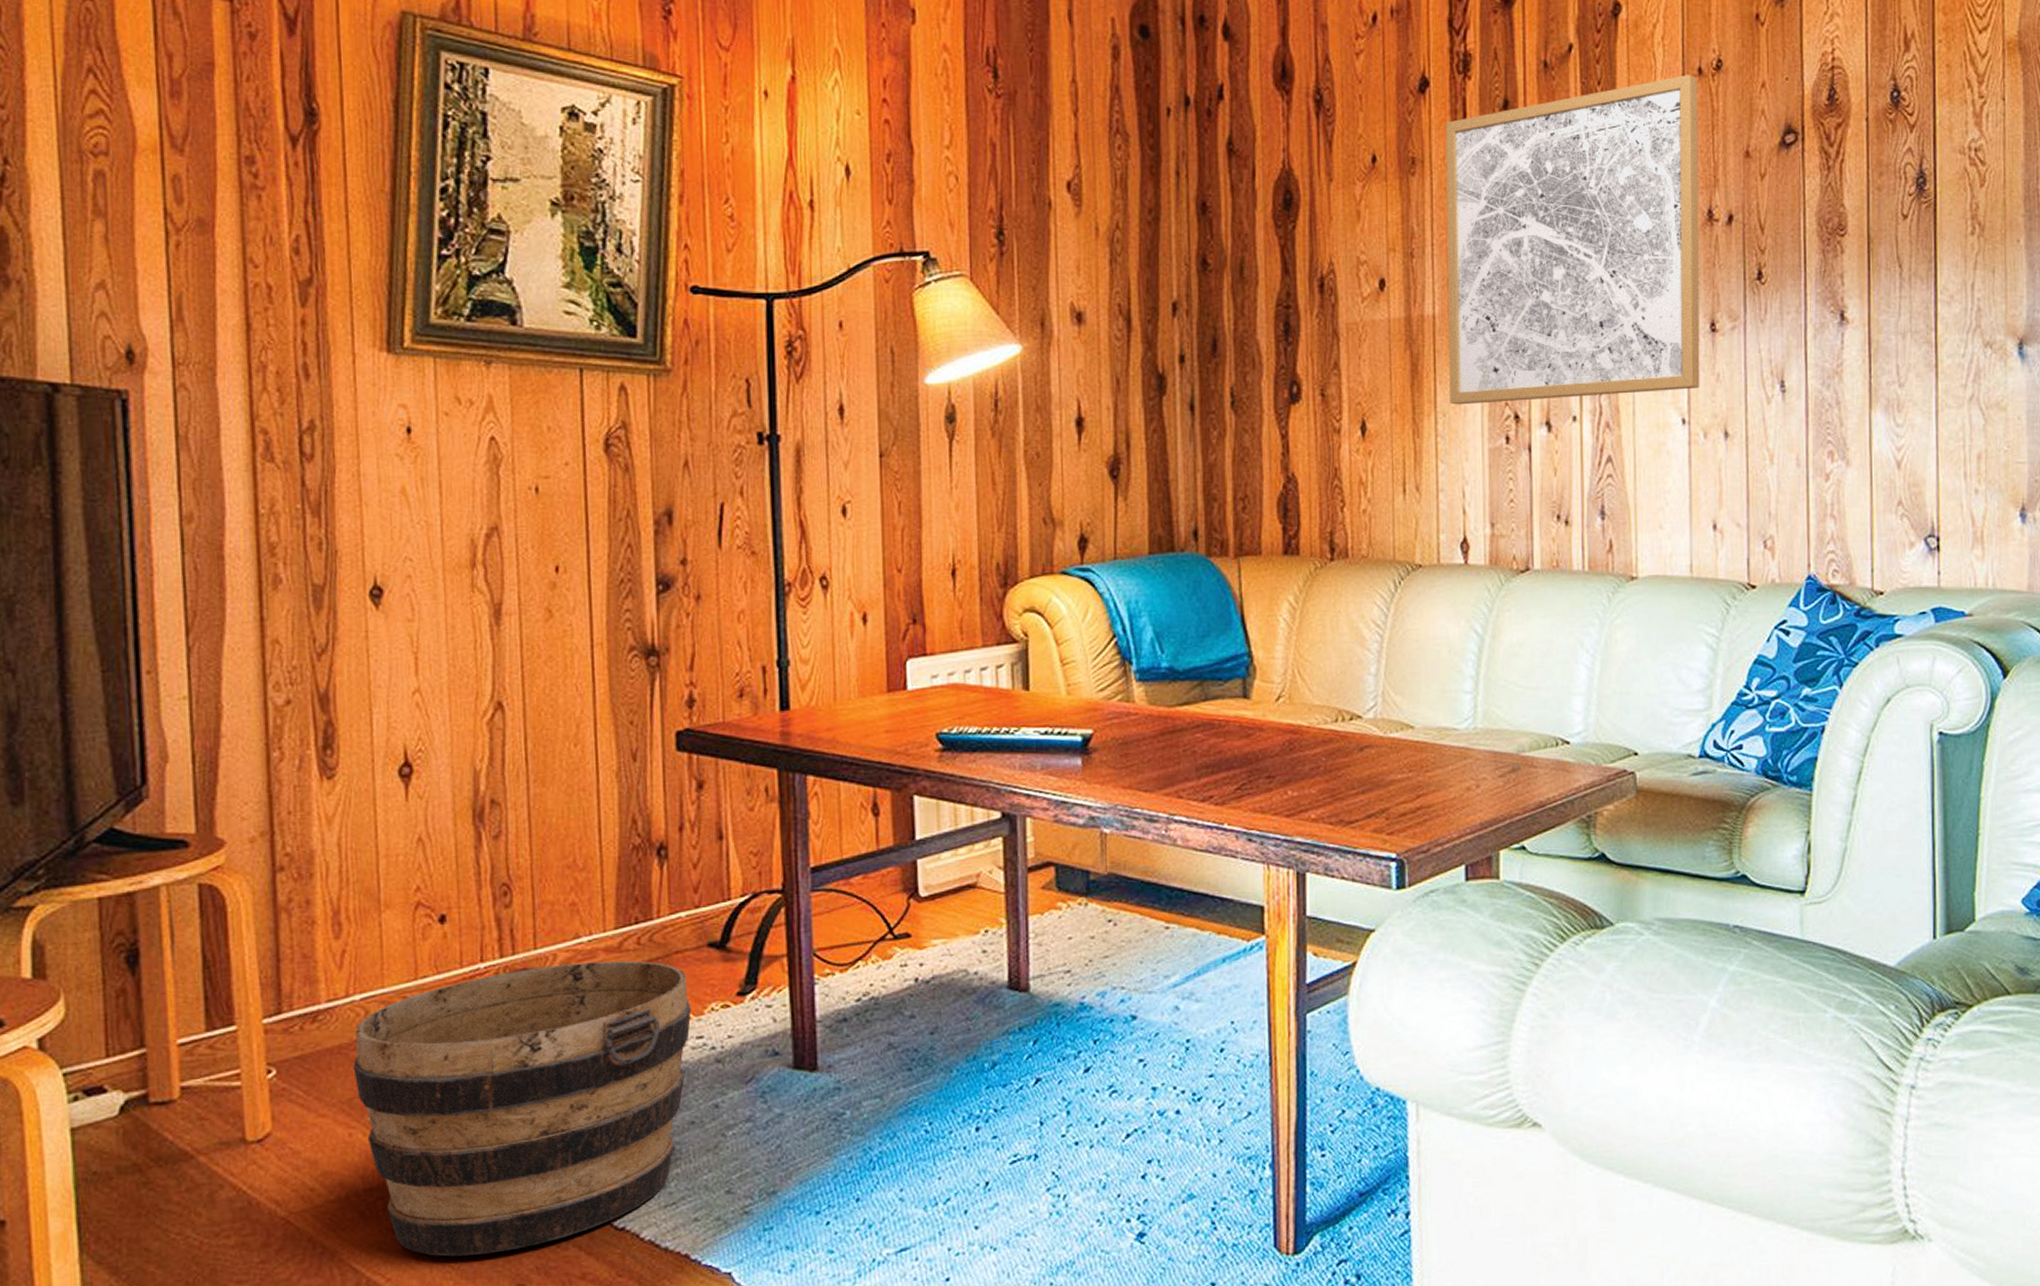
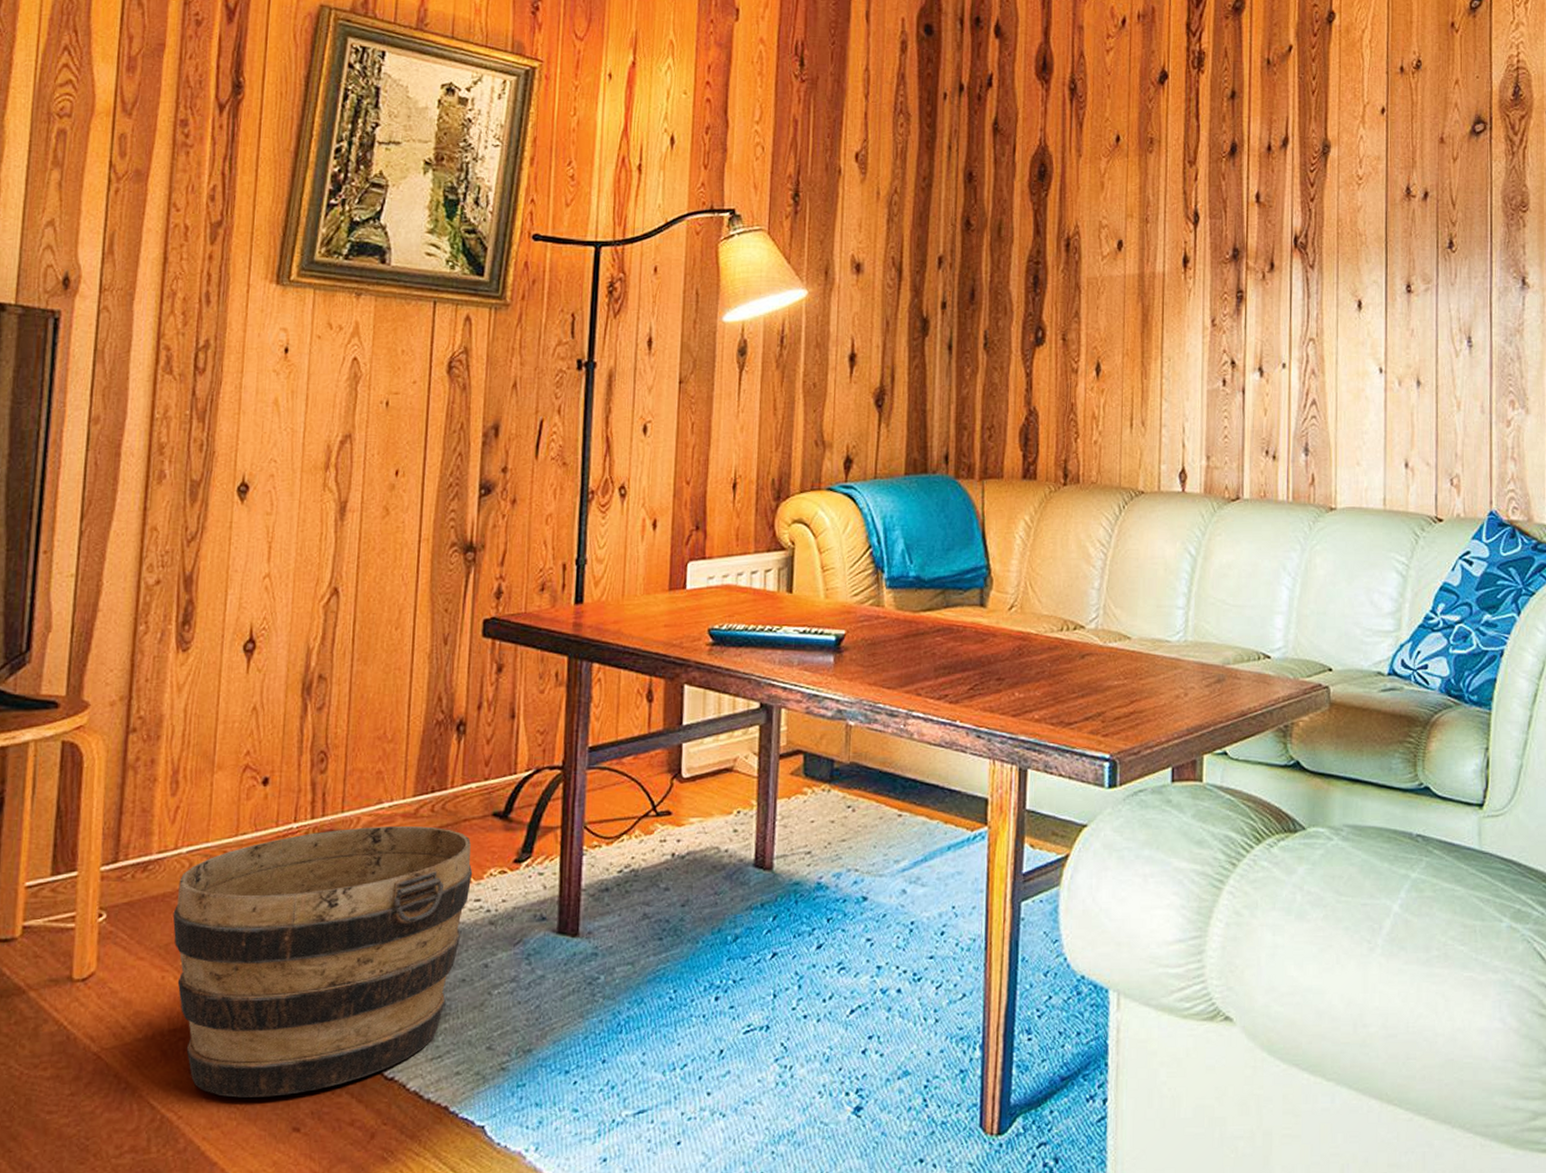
wall art: present [1445,74,1700,405] -> none [1175,71,1399,351]

